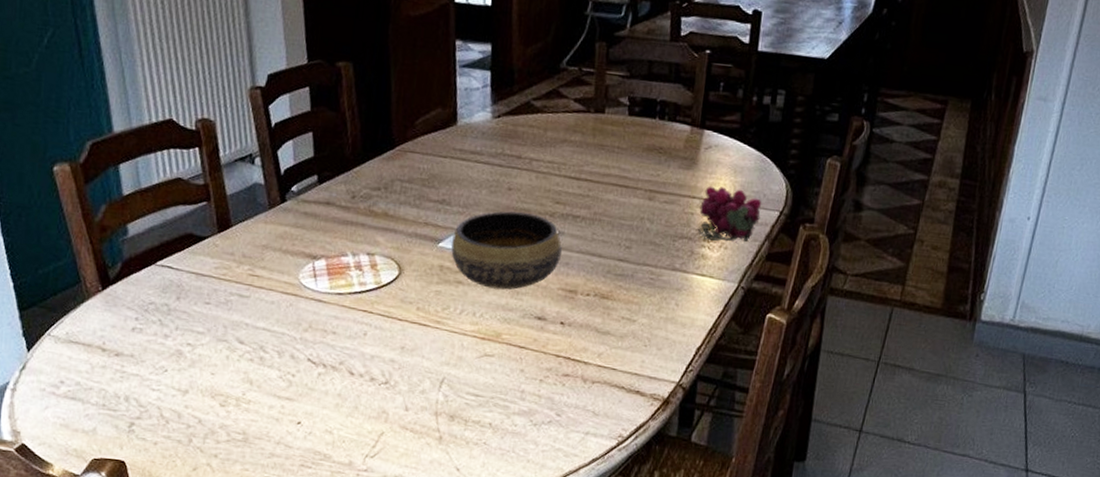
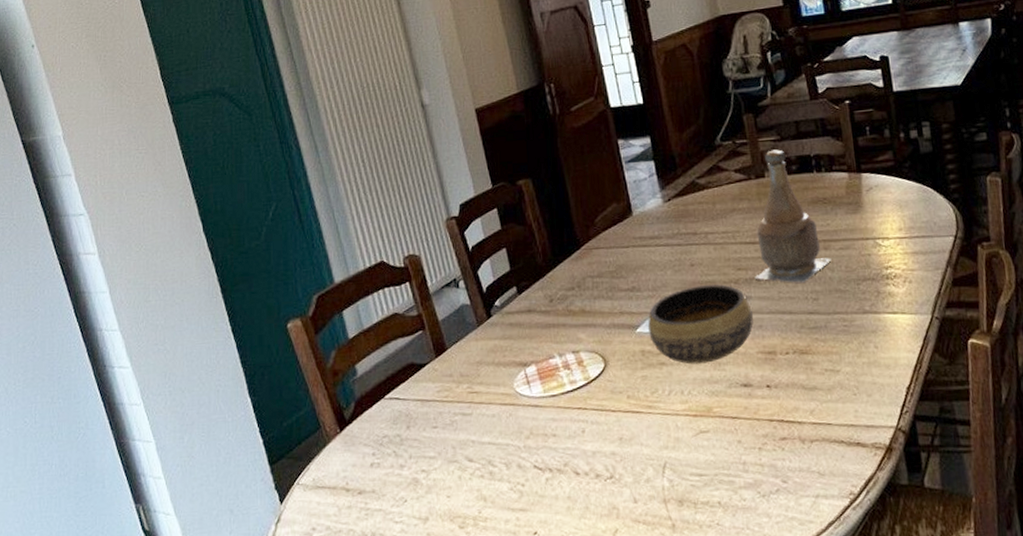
bottle: none [571,85,654,228] -> present [754,149,832,283]
grapes: present [697,185,762,243] -> none [875,222,937,278]

